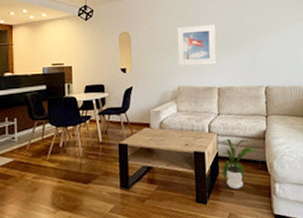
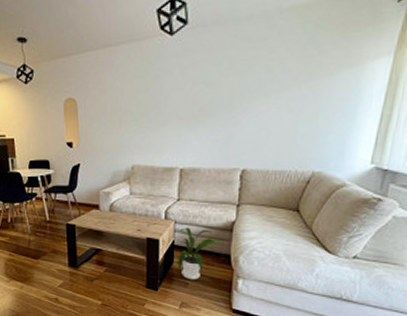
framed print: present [177,24,217,66] -> none [133,87,183,141]

